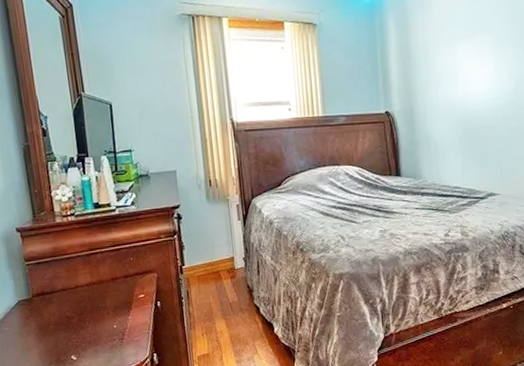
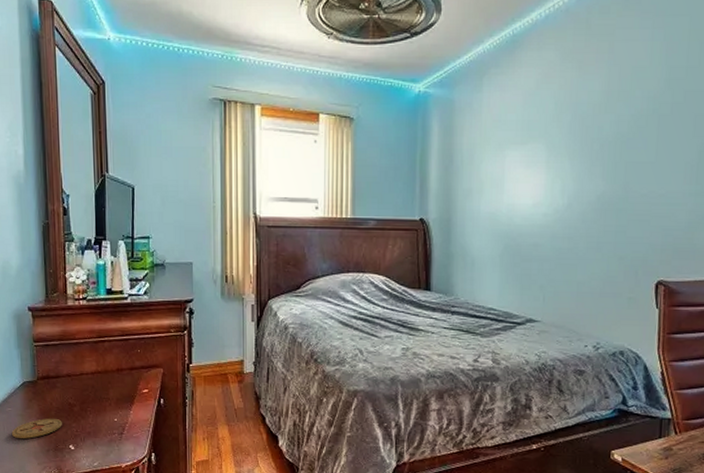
coaster: none [11,332,62,356] -> present [11,418,62,439]

